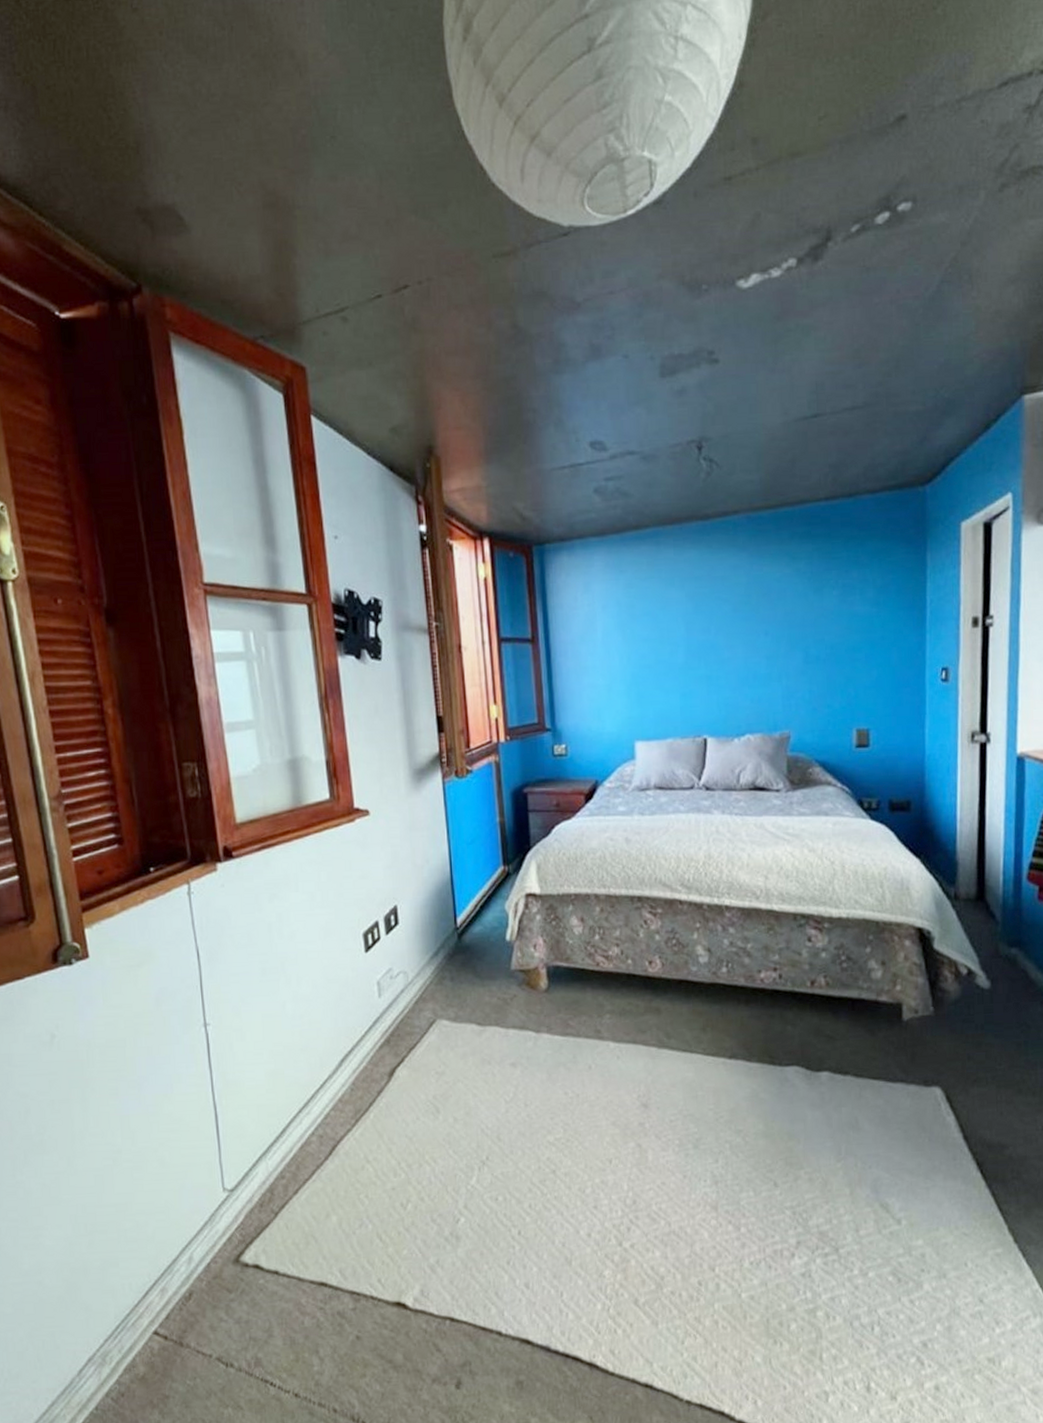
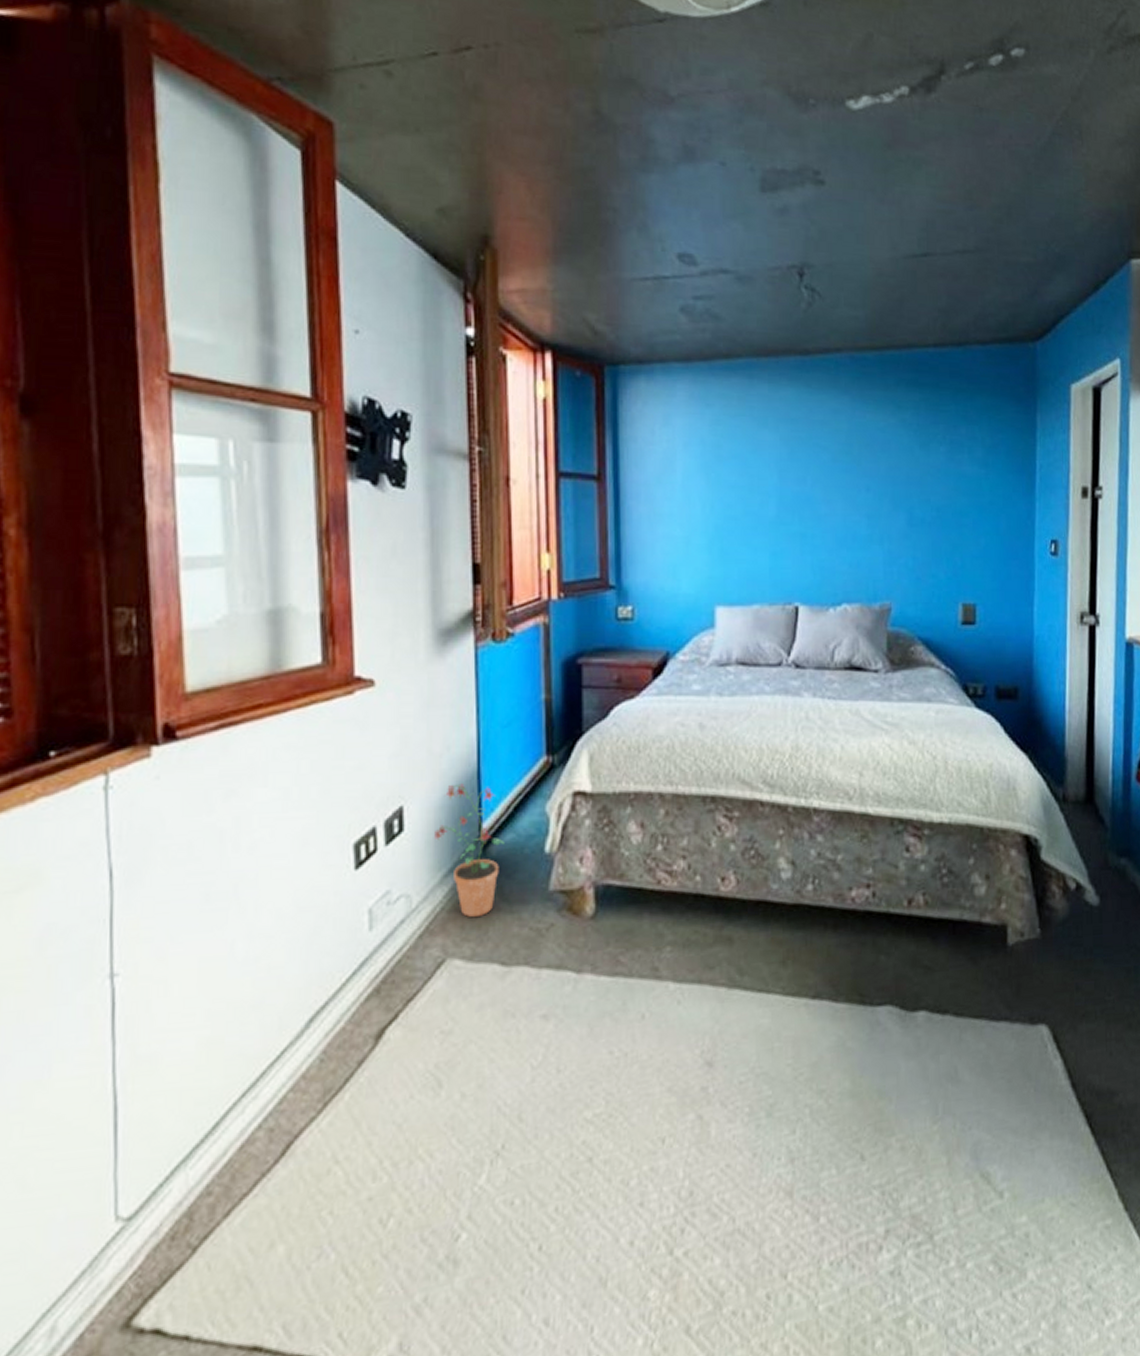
potted plant: none [421,888,475,989] -> present [434,783,505,917]

